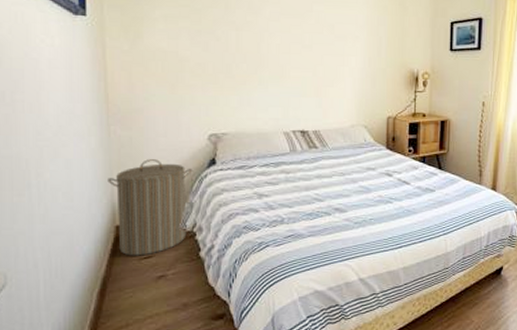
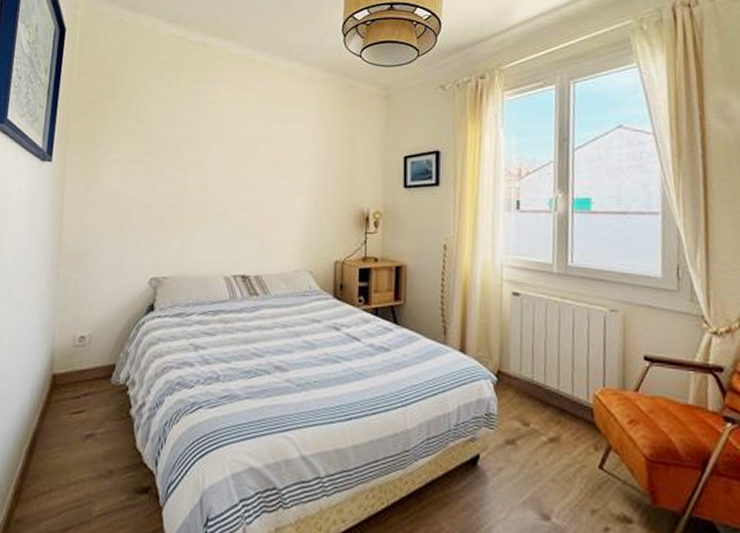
laundry hamper: present [108,159,193,256] -> none [51,303,131,410]

